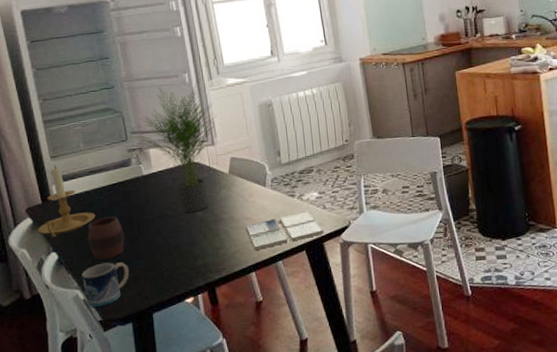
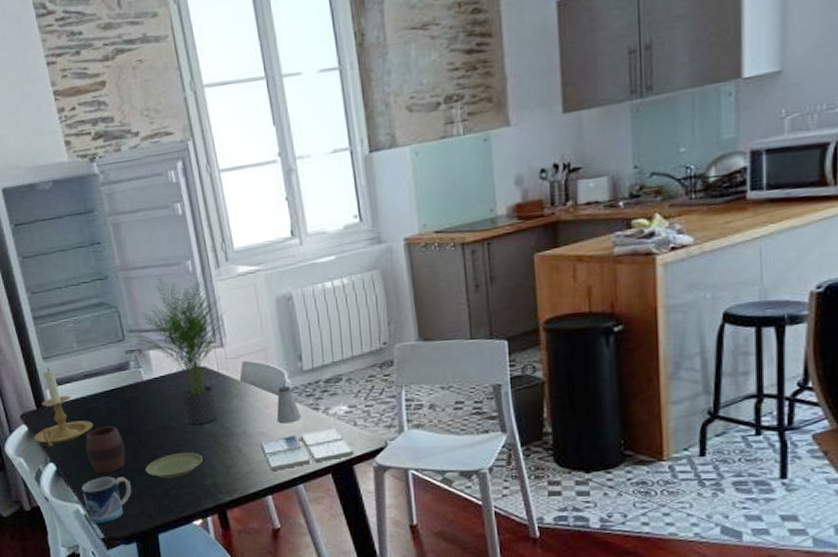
plate: none [143,237,195,262] -> present [145,452,203,479]
saltshaker: none [259,177,280,208] -> present [276,386,302,423]

